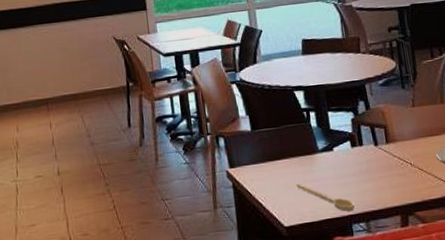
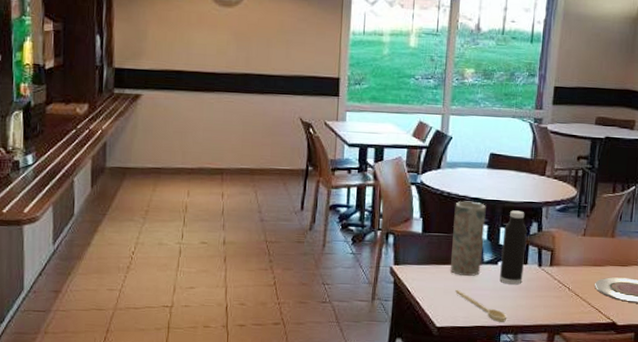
vase: none [278,90,317,168] -> present [451,201,486,276]
water bottle: none [332,91,362,170] -> present [500,210,527,285]

